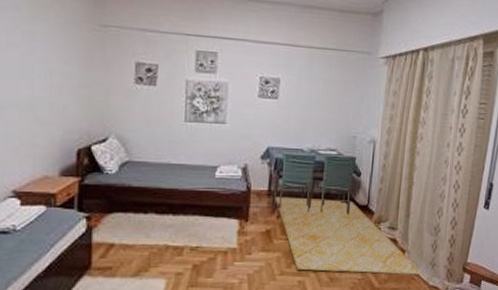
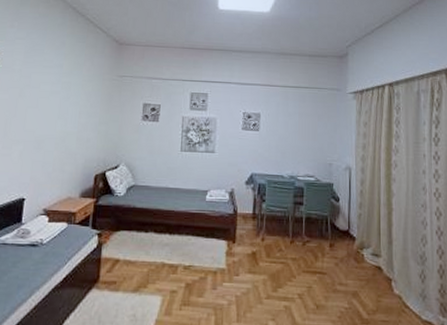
rug: present [274,197,423,275] -> none [259,220,413,307]

